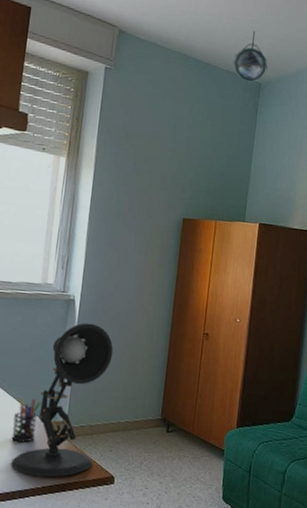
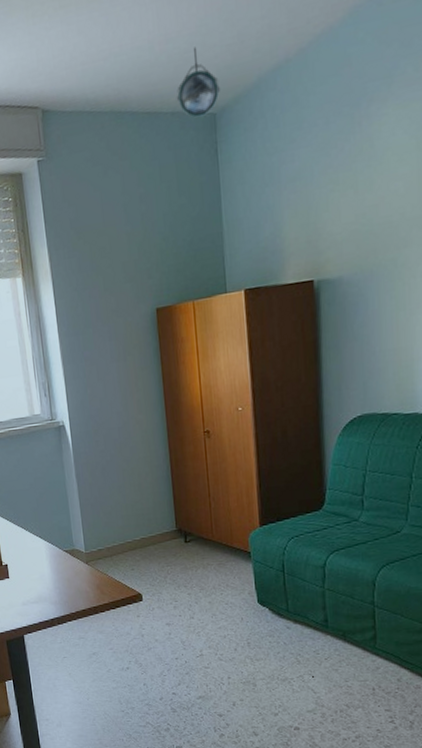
desk lamp: present [11,323,114,477] -> none [43,446,117,603]
pen holder: present [11,398,41,443] -> none [35,530,60,574]

